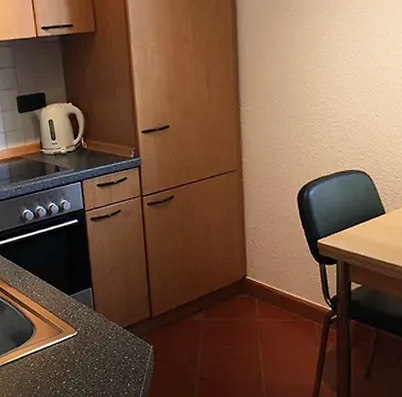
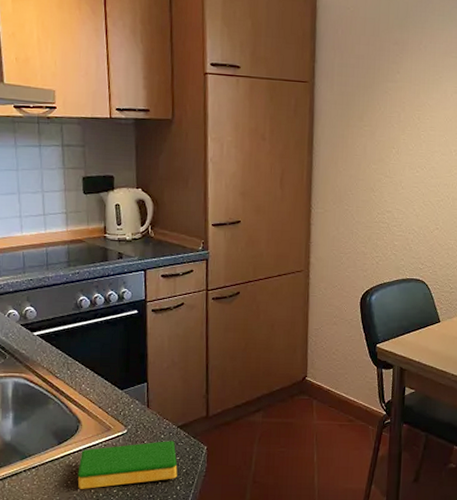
dish sponge: none [36,341,127,387] -> present [77,441,178,489]

